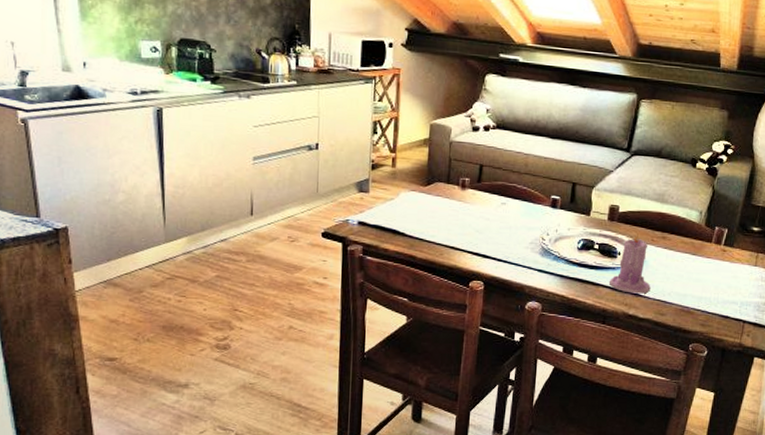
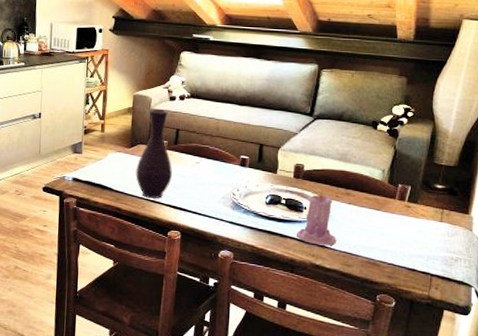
vase: none [433,141,475,245] -> present [136,109,172,199]

